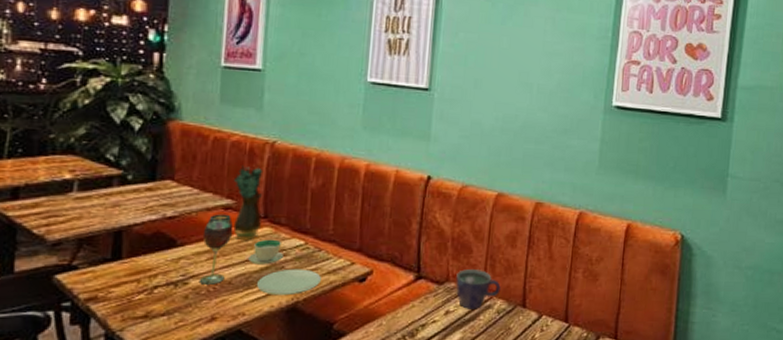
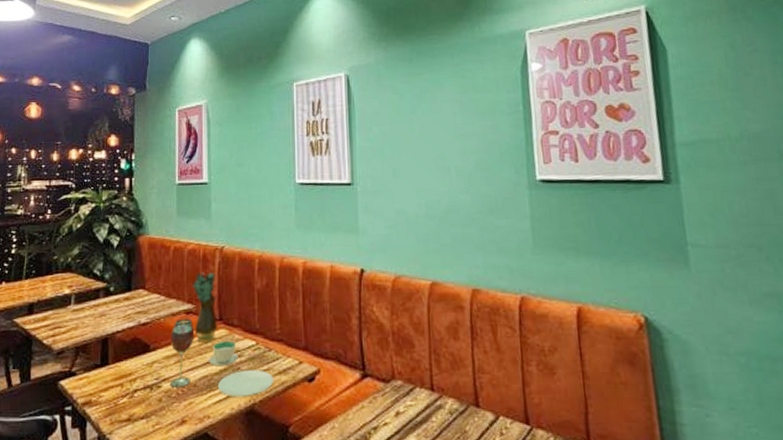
cup: present [455,269,501,309] -> none [402,365,450,410]

